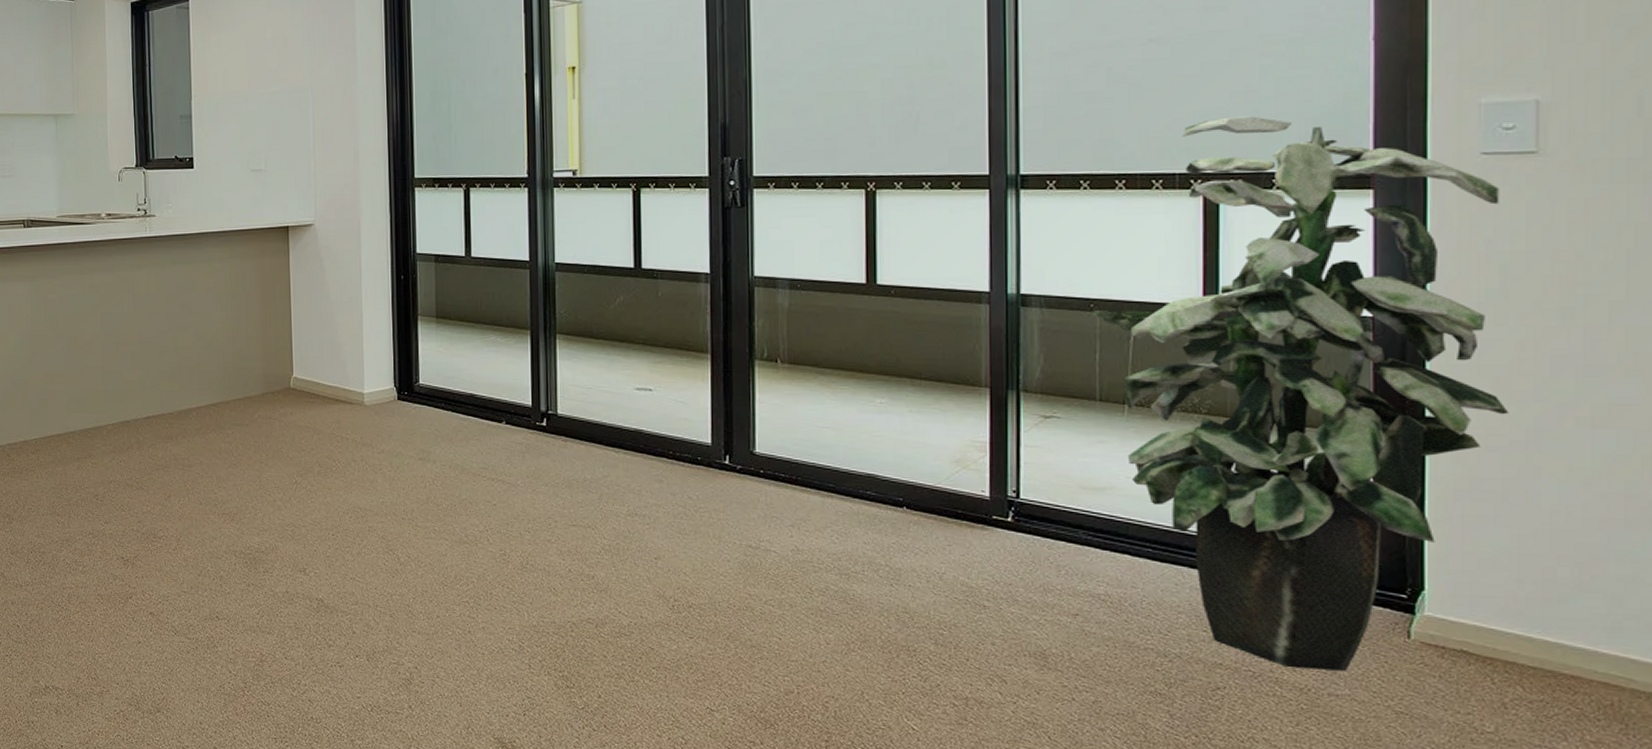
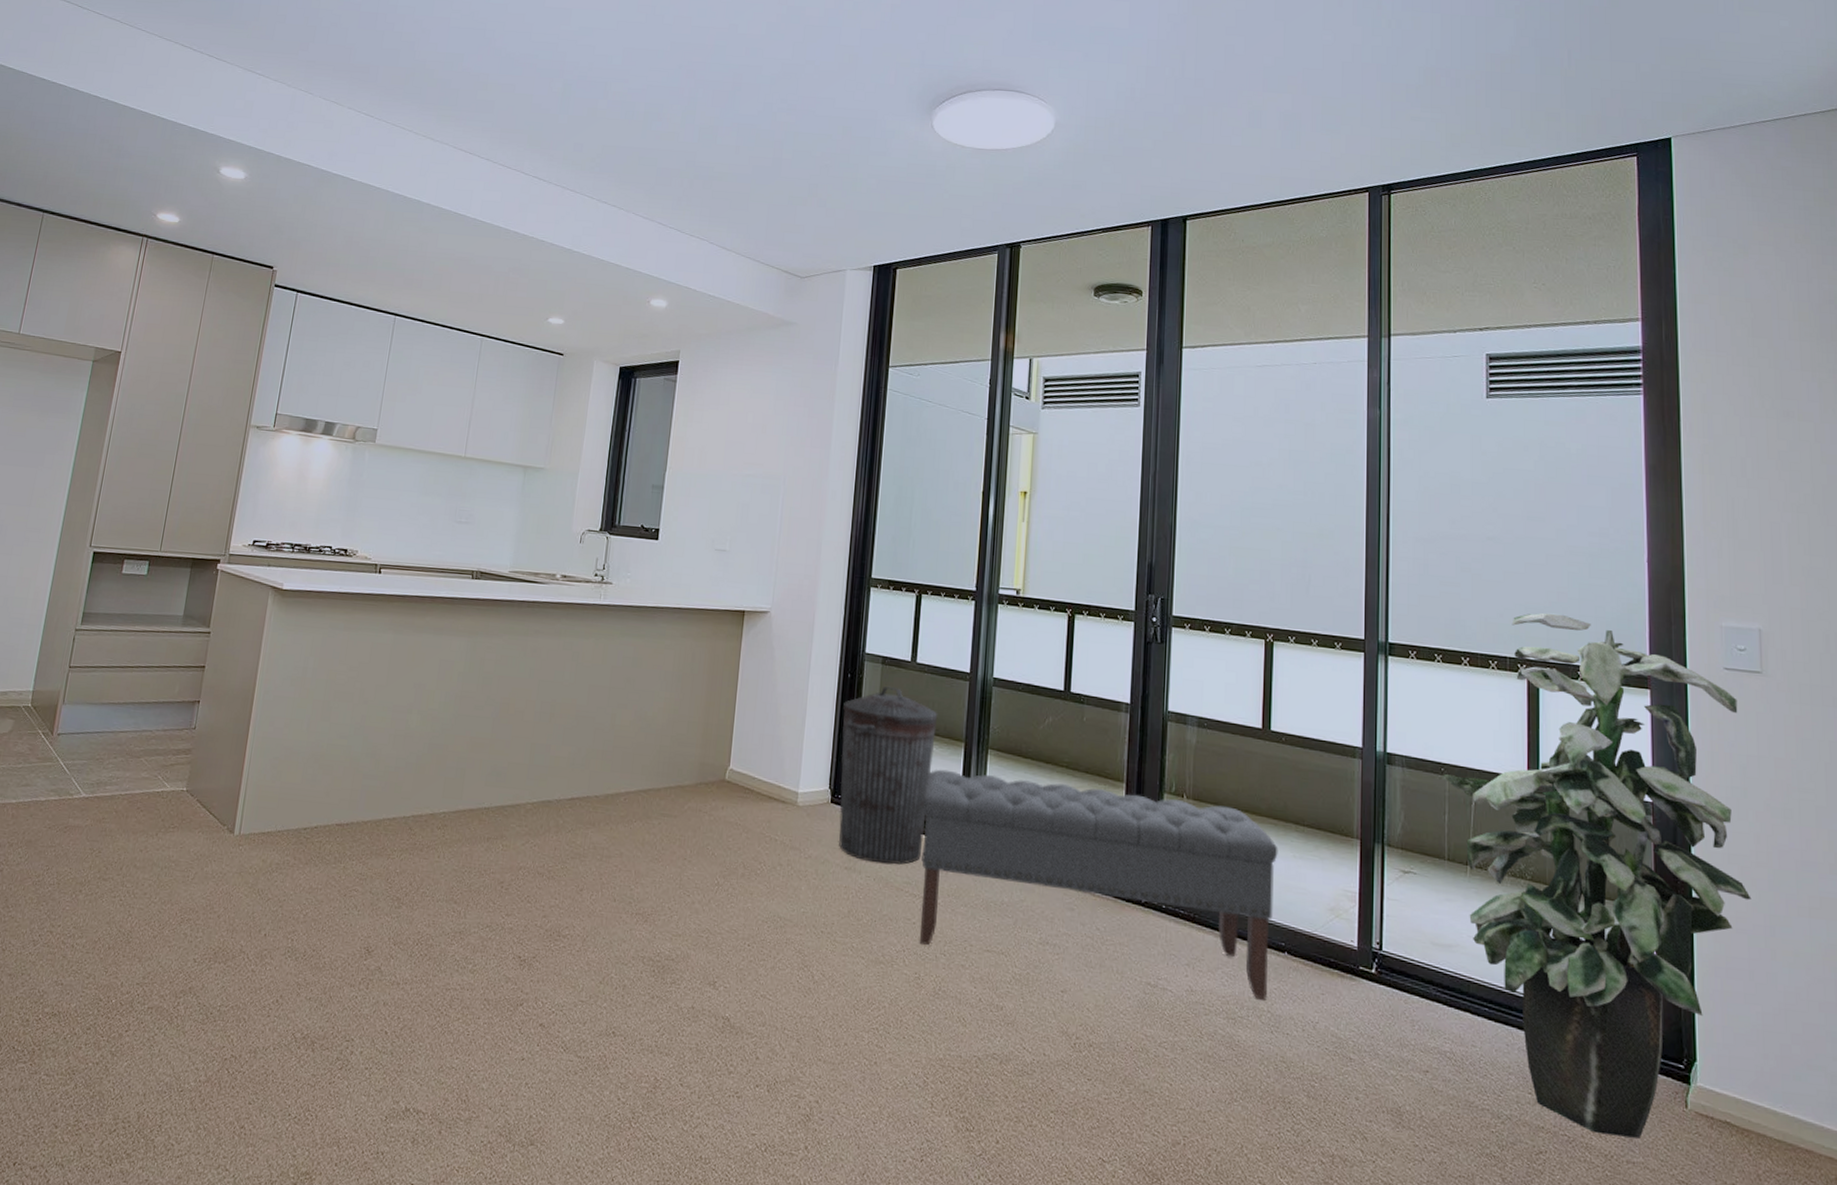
trash can: none [400,283,500,452] -> present [839,686,938,865]
bench: none [492,358,891,555] -> present [919,769,1278,1000]

